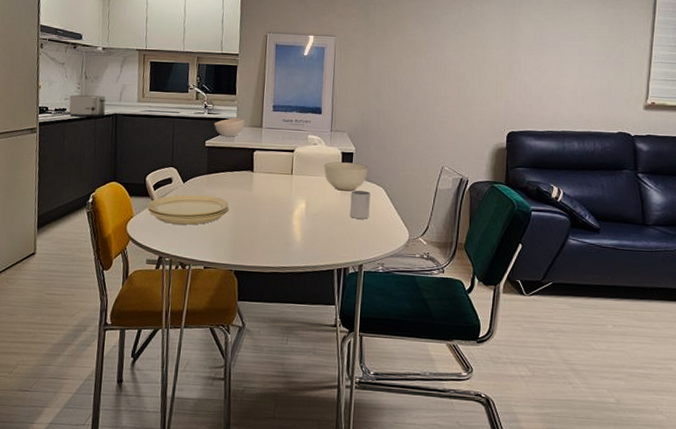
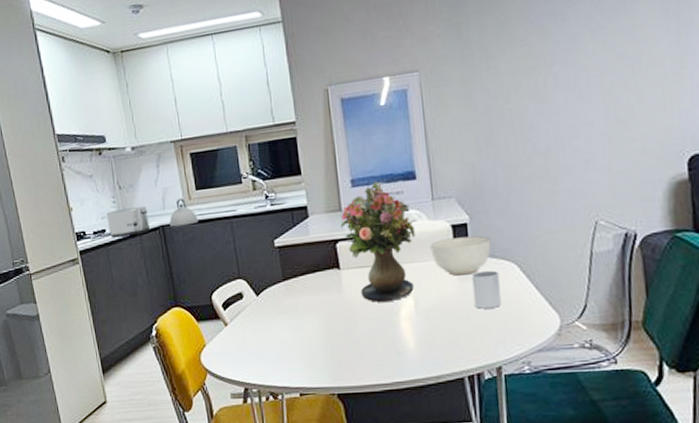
kettle: none [122,95,147,118] -> present [169,198,199,227]
plate: present [147,194,229,225] -> none [219,307,318,348]
bowl: present [213,117,245,137] -> none [280,202,320,231]
bouquet: none [260,110,315,203] -> present [341,181,415,302]

